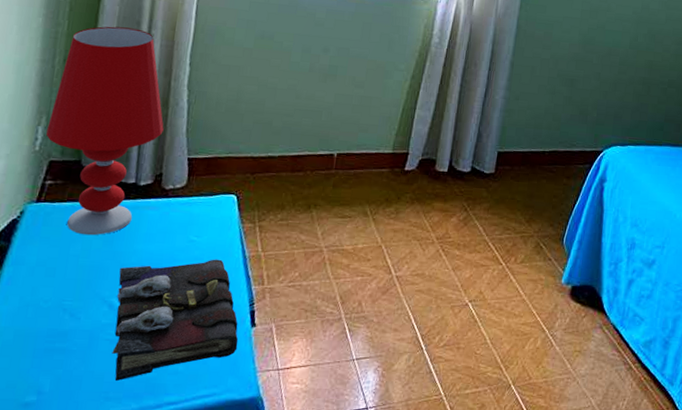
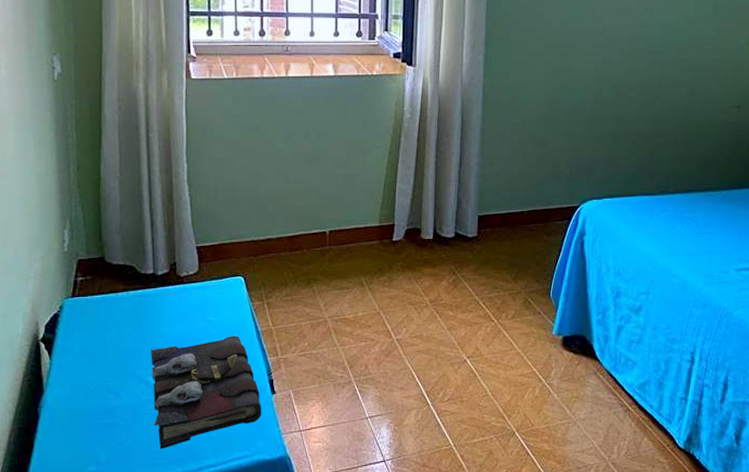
table lamp: present [46,26,164,236] -> none [72,133,172,323]

